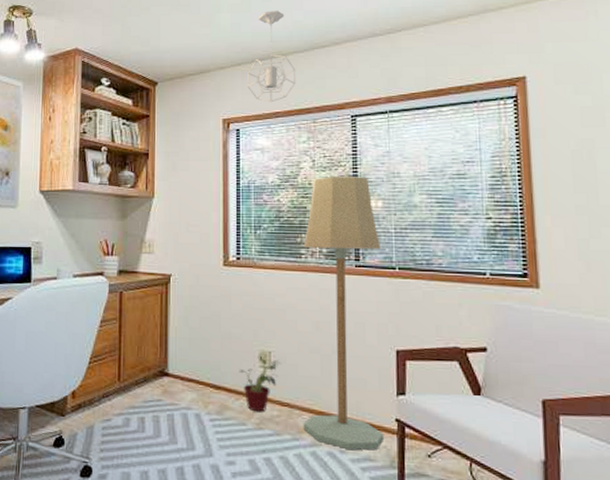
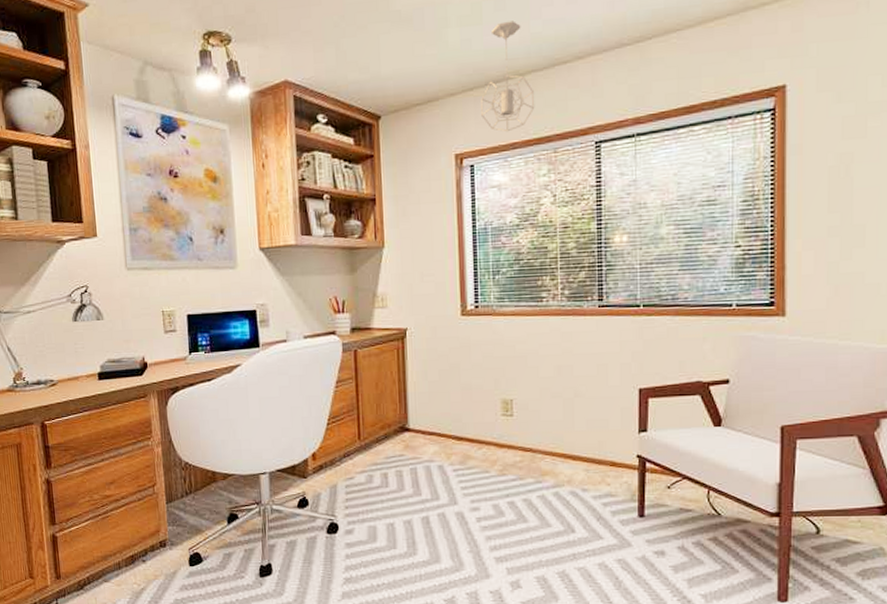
potted plant: present [238,354,281,412] -> none [480,403,523,459]
floor lamp: present [303,177,385,451] -> none [544,210,626,488]

